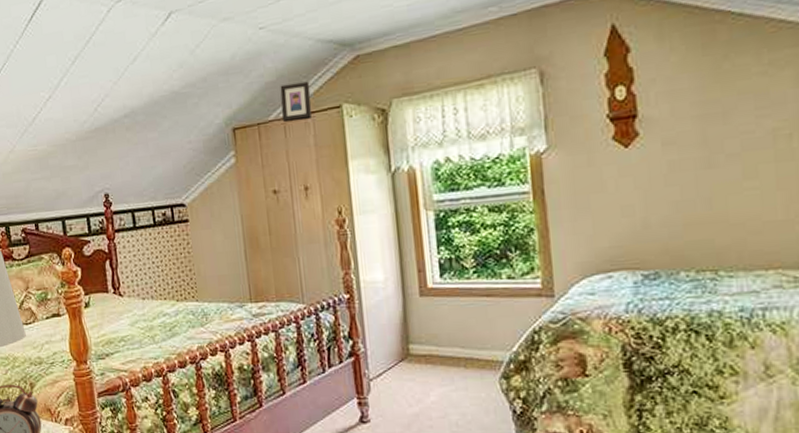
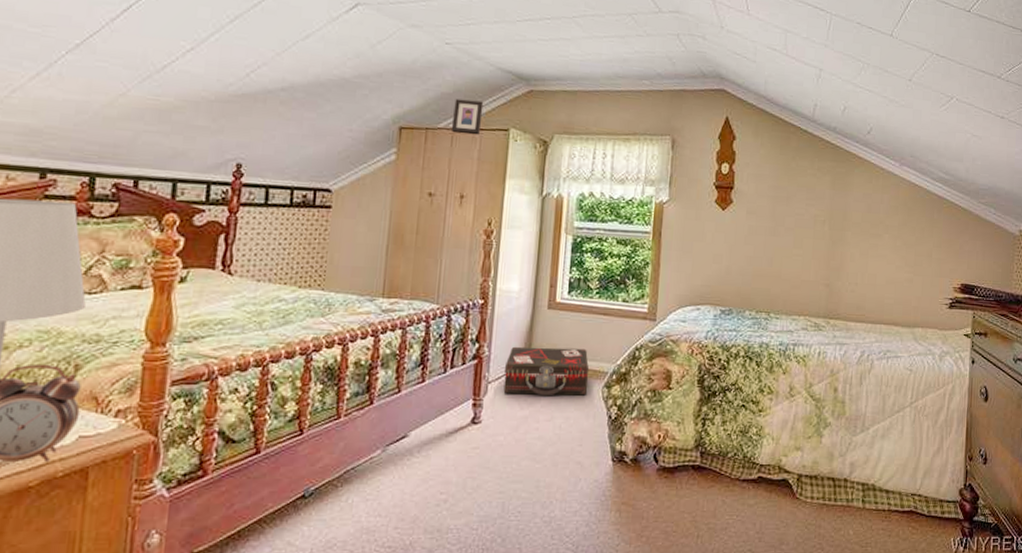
suitcase: none [383,336,483,392] -> present [503,346,589,396]

